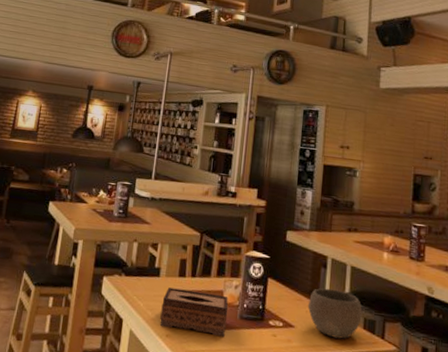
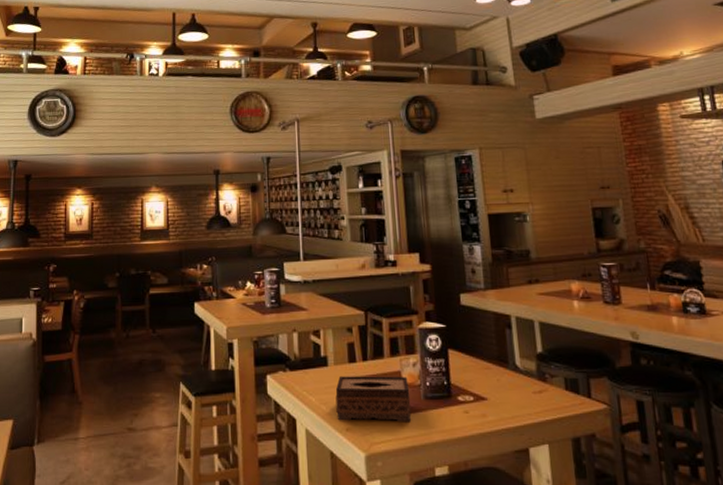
bowl: present [307,288,362,339] -> none [497,350,562,405]

